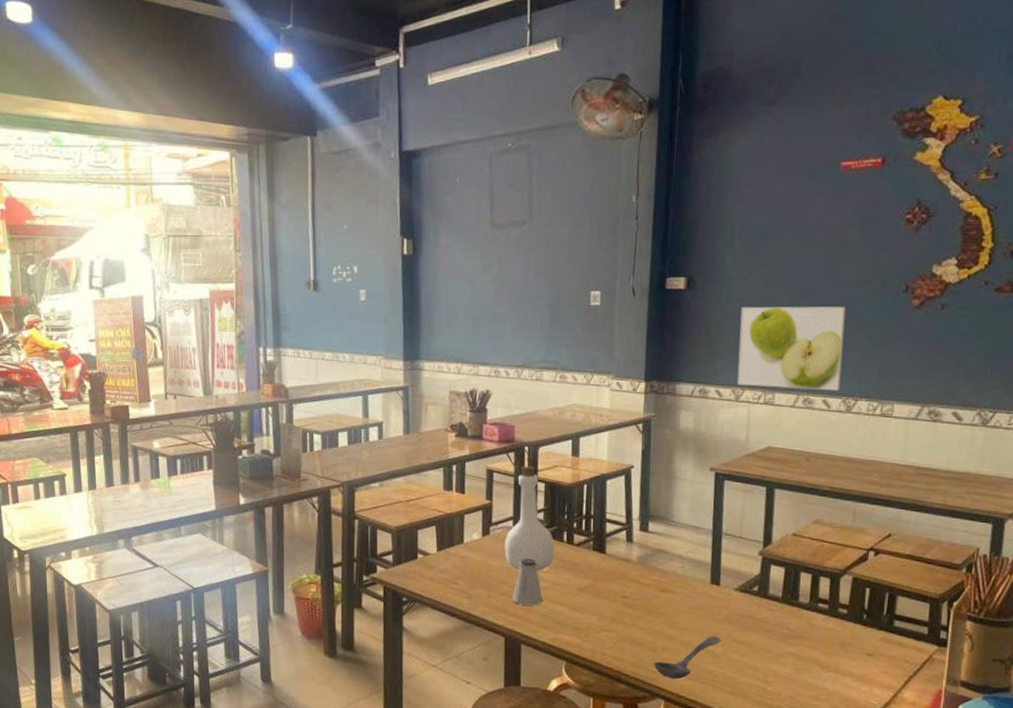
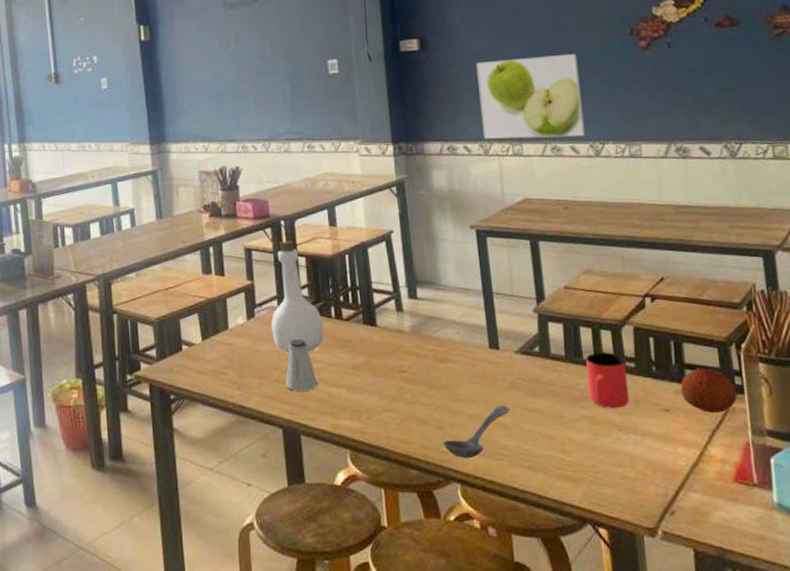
cup: none [798,597,839,649] -> present [585,353,630,408]
fruit: none [887,619,940,662] -> present [680,367,737,413]

